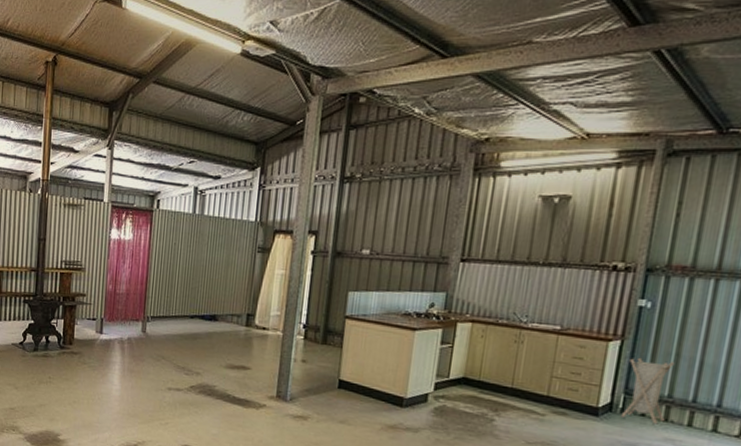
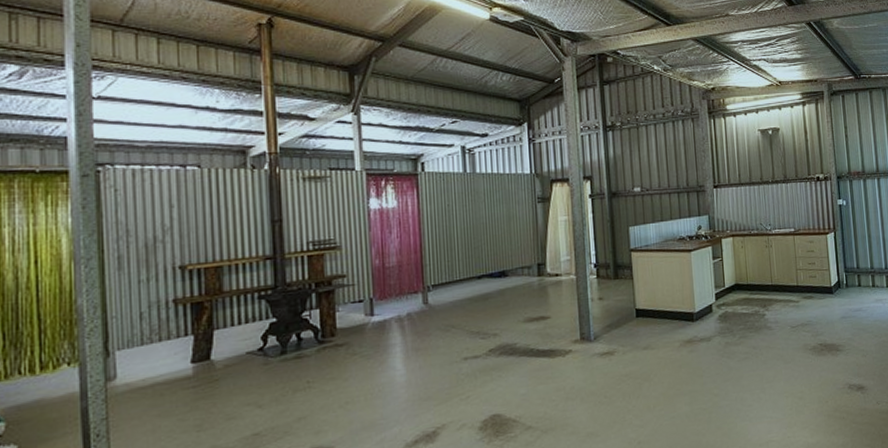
laundry hamper: present [620,357,675,424] -> none [842,242,873,291]

